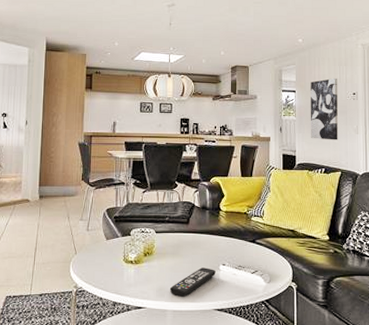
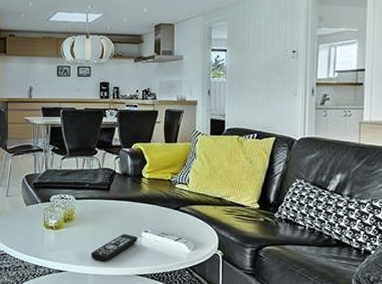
wall art: present [310,79,338,140] -> none [242,35,276,103]

